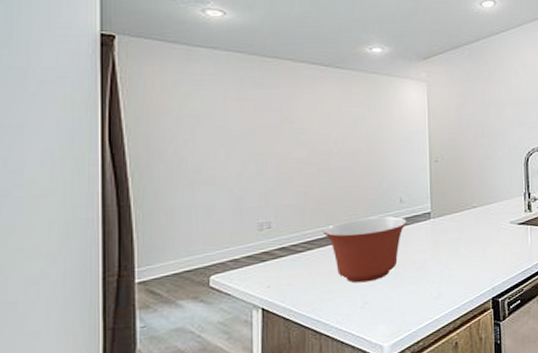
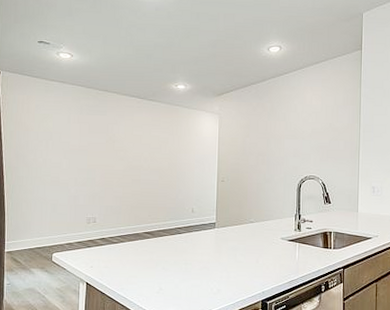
mixing bowl: present [323,216,407,283] -> none [132,222,196,273]

